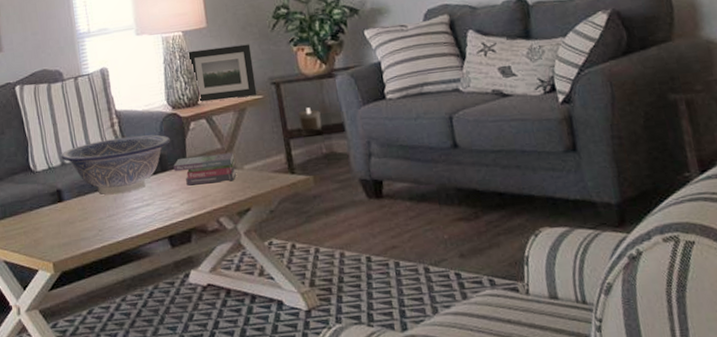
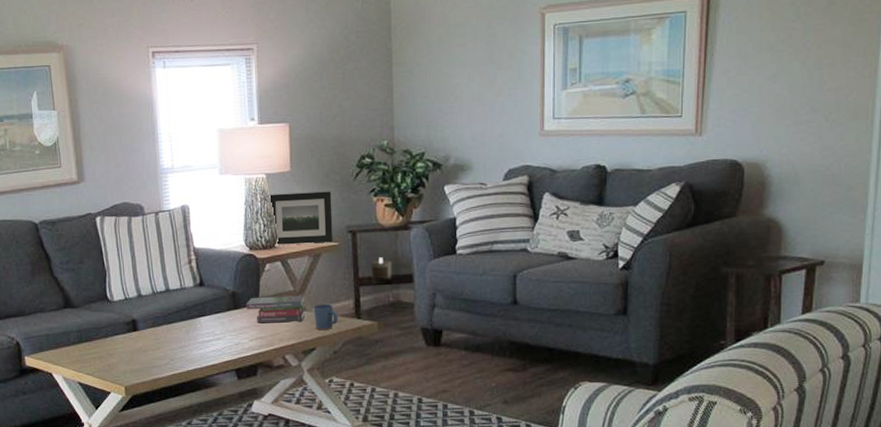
decorative bowl: present [61,134,170,195] -> none [138,273,245,328]
mug: none [243,160,271,188] -> present [313,303,338,330]

